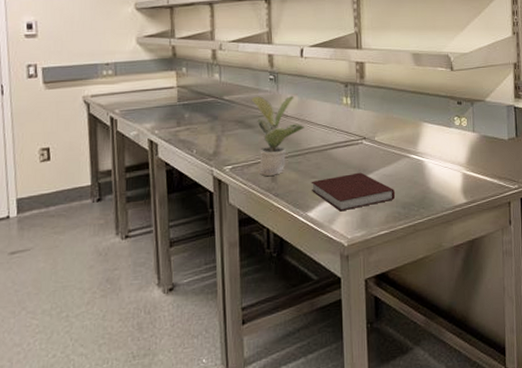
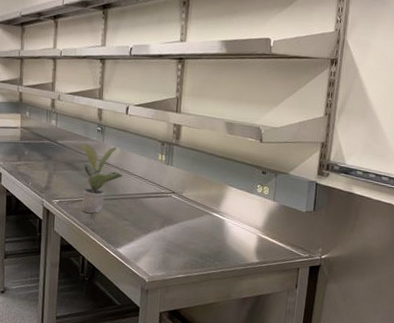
notebook: present [311,172,396,212] -> none [123,221,195,252]

